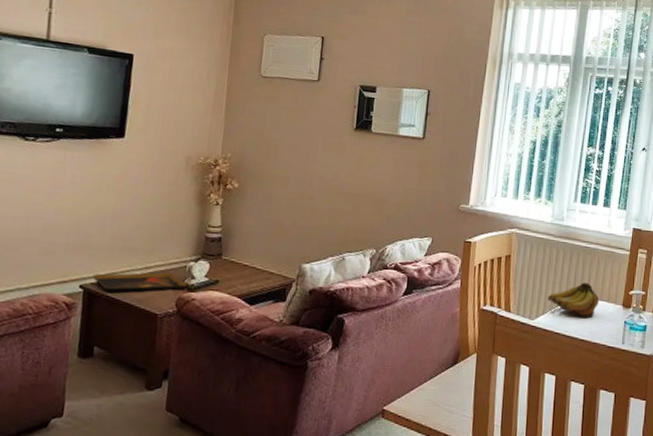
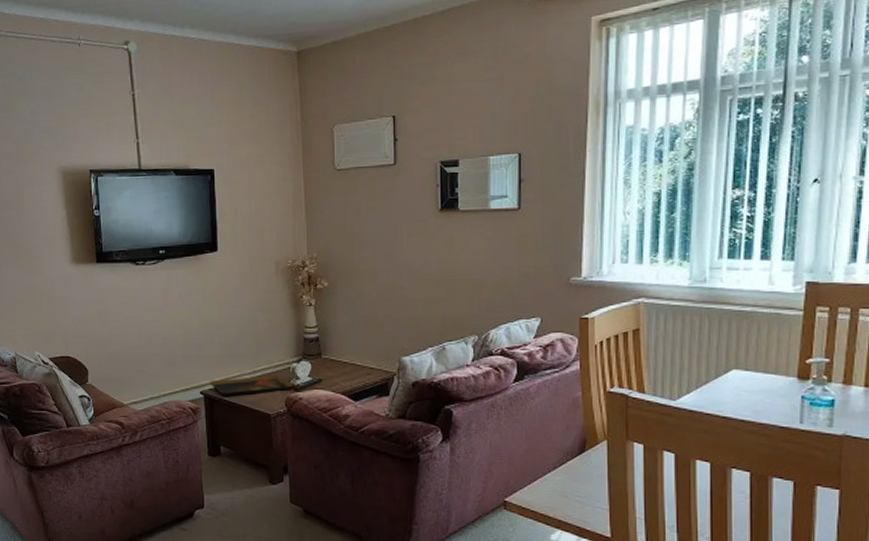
fruit: present [547,282,600,319] -> none [691,353,764,396]

